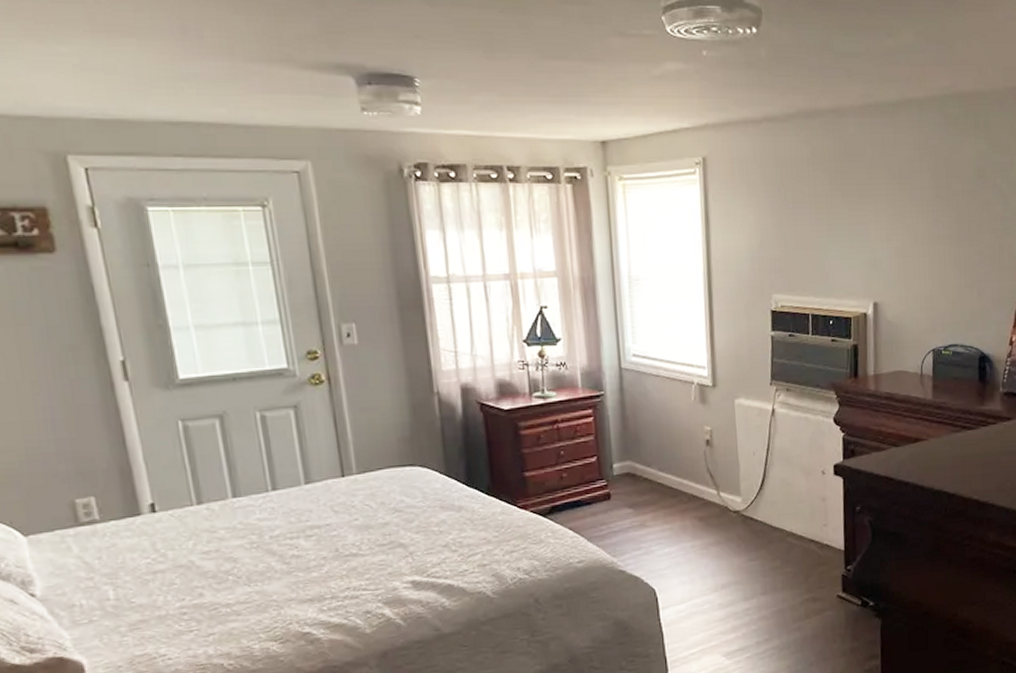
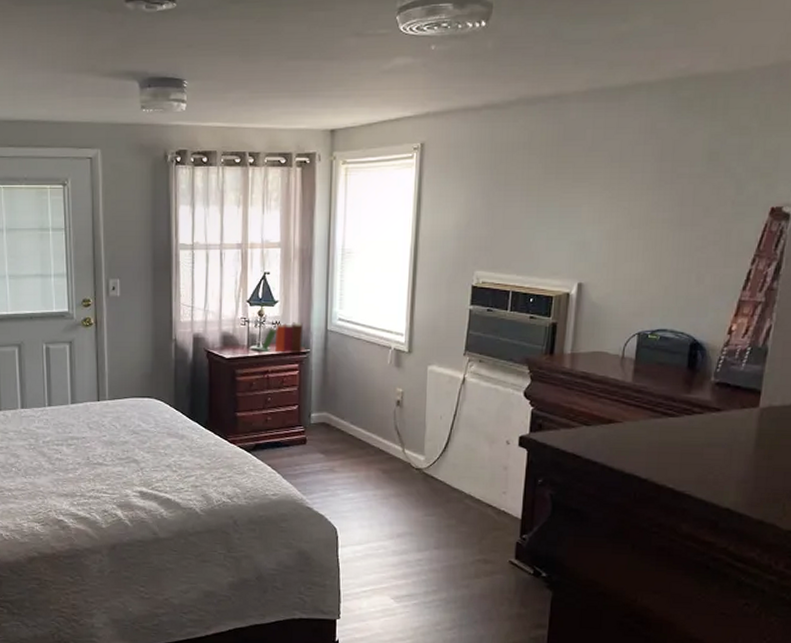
books: none [546,361,595,399] -> present [261,322,304,354]

